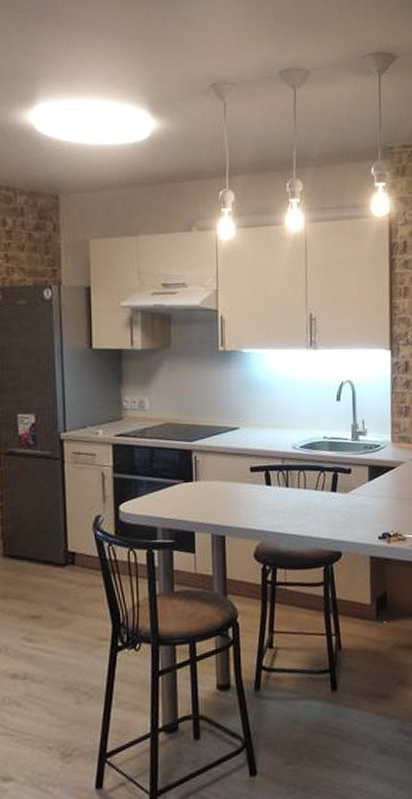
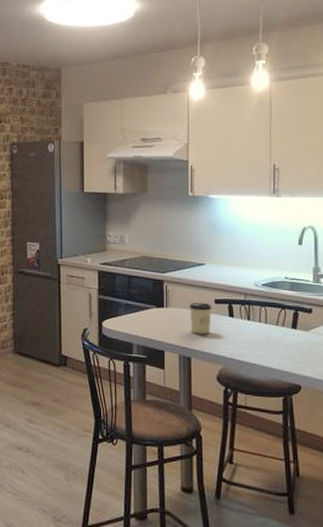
cup: none [222,471,248,509] -> present [190,302,212,335]

